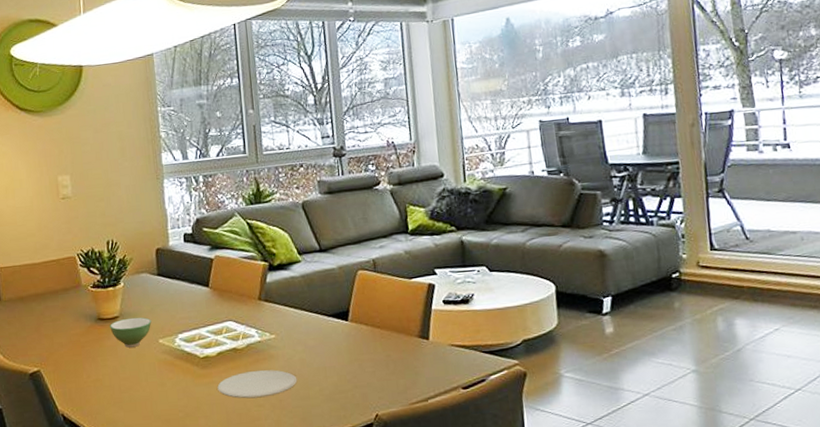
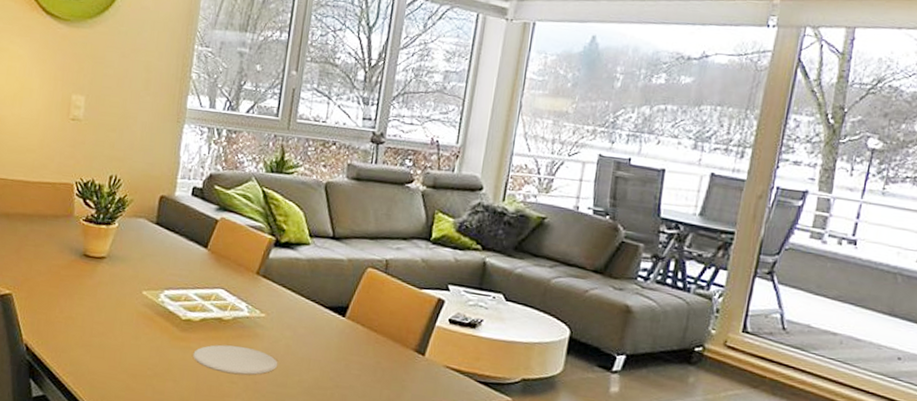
bowl: present [110,317,152,348] -> none [94,261,140,293]

